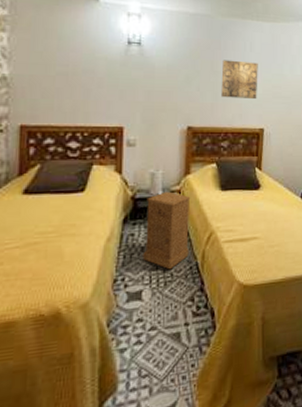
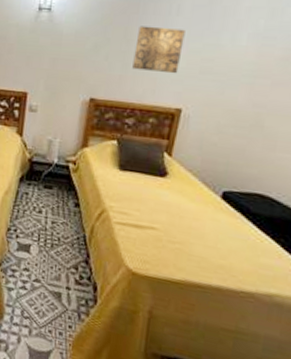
nightstand: present [142,191,191,270] -> none [34,160,86,235]

